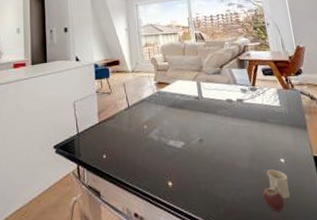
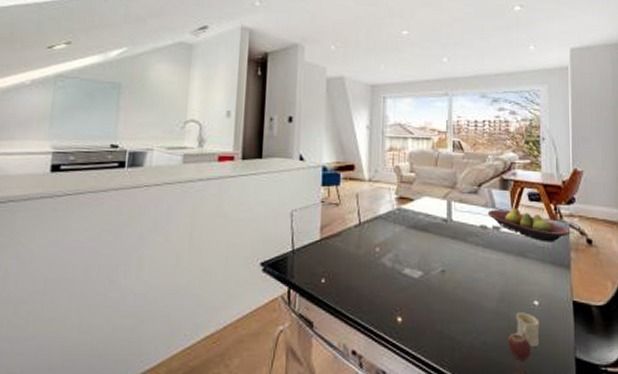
fruit bowl: none [230,82,303,109] -> present [487,208,571,243]

